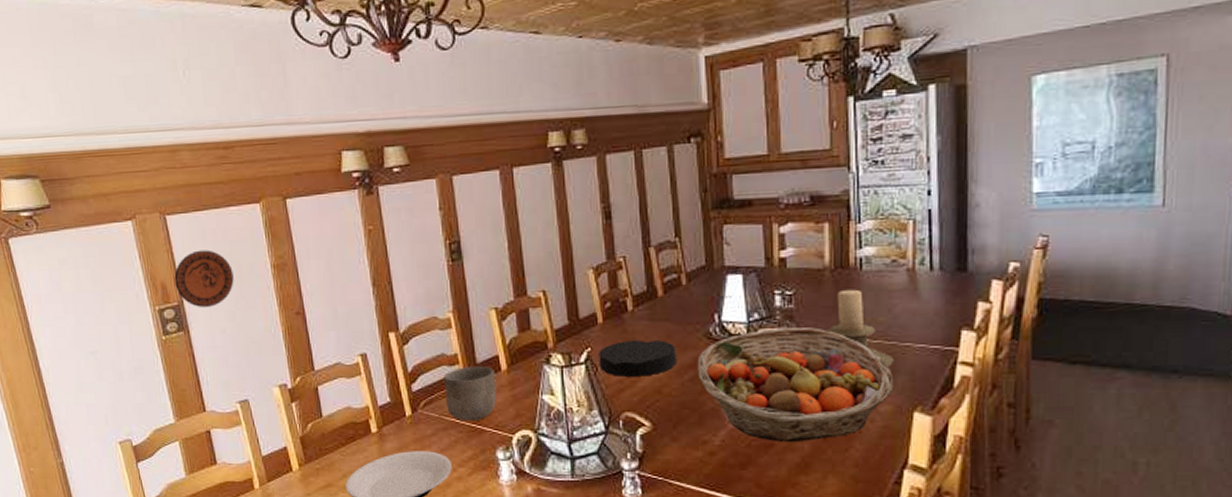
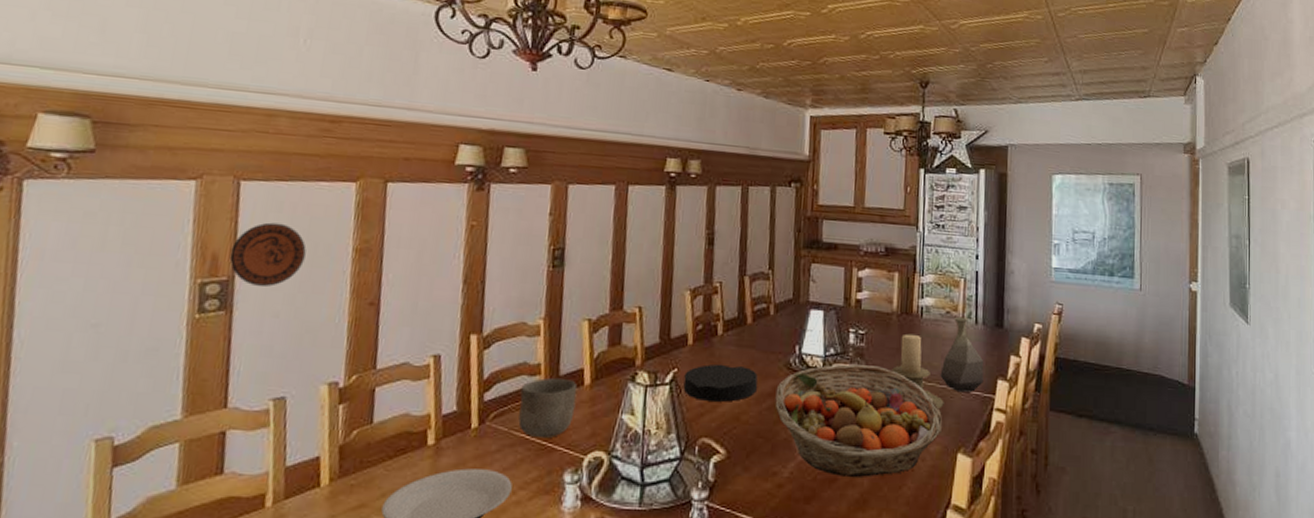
vase: none [888,264,943,347] -> present [940,316,984,392]

